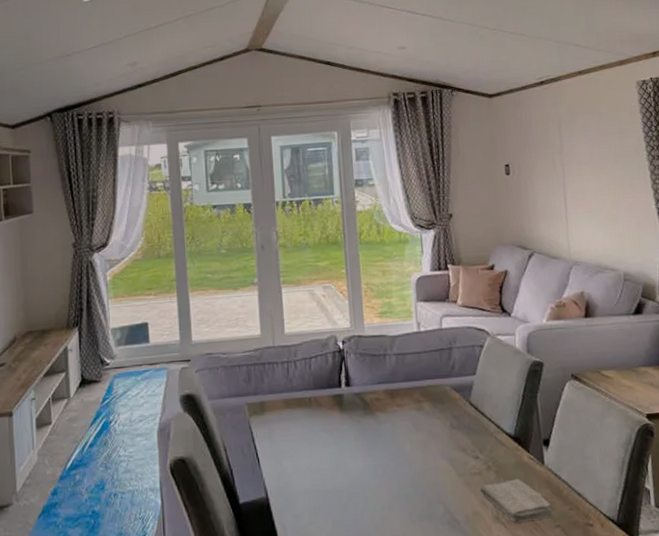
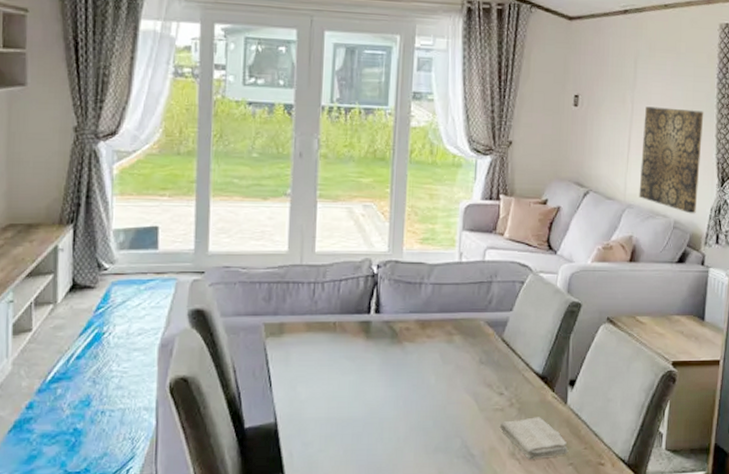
wall art: none [576,165,645,265] -> present [639,106,704,214]

